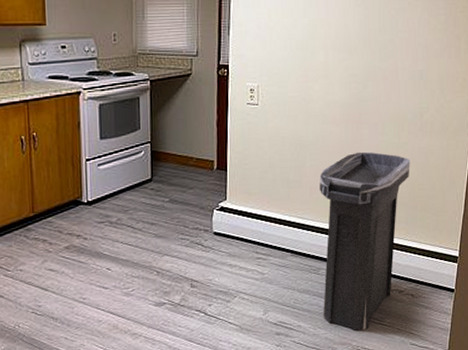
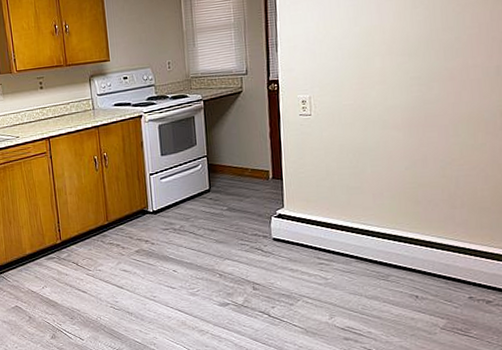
trash can: present [320,152,410,331] -> none [383,155,492,340]

